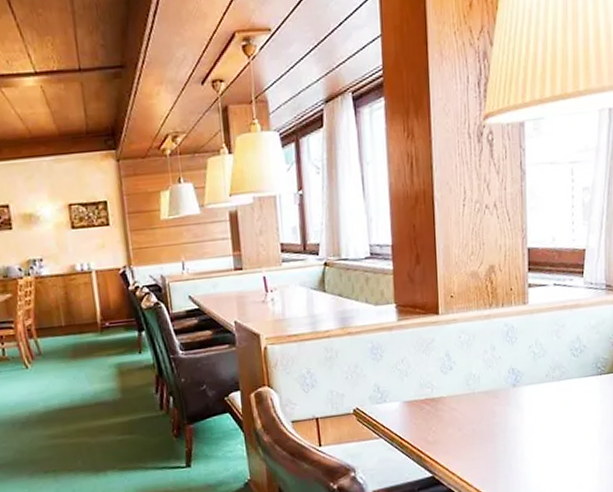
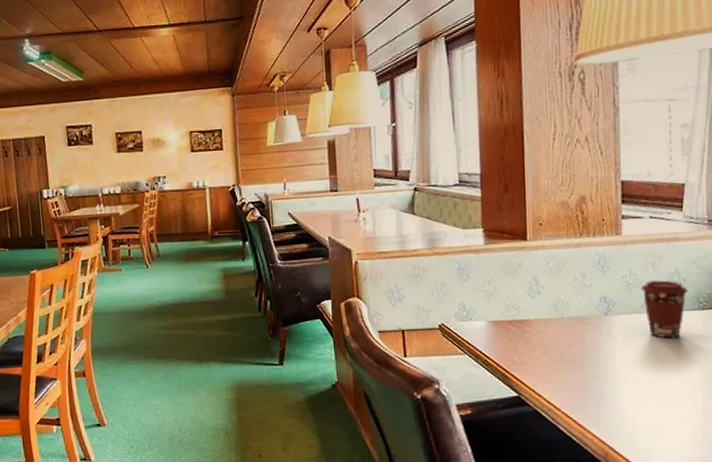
coffee cup: none [545,347,588,406] -> present [640,280,689,339]

